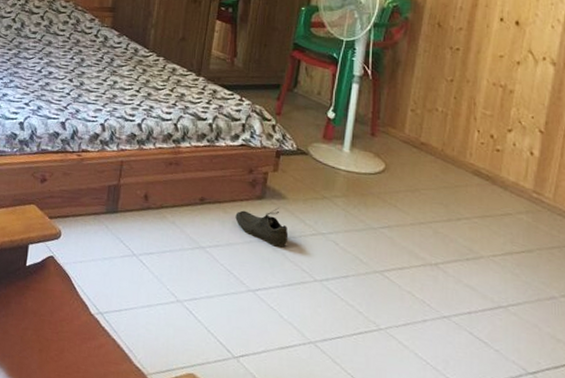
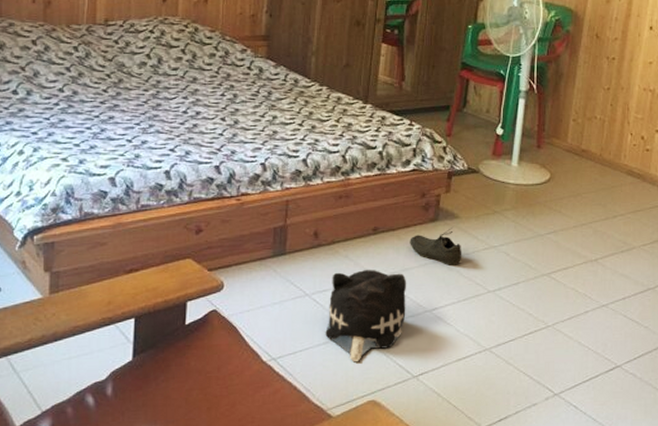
plush toy: none [149,237,231,332] -> present [325,269,407,363]

